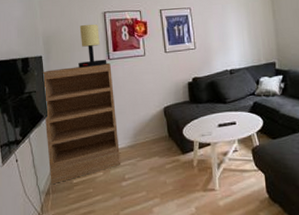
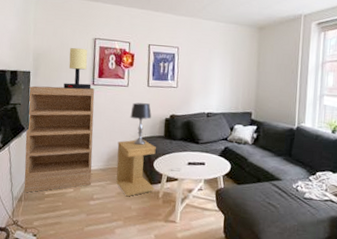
side table: none [142,108,188,171] -> present [116,139,156,197]
table lamp: none [151,70,173,115] -> present [130,102,151,146]

